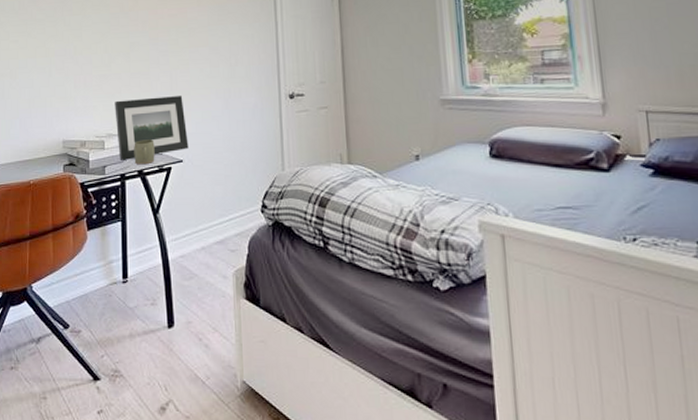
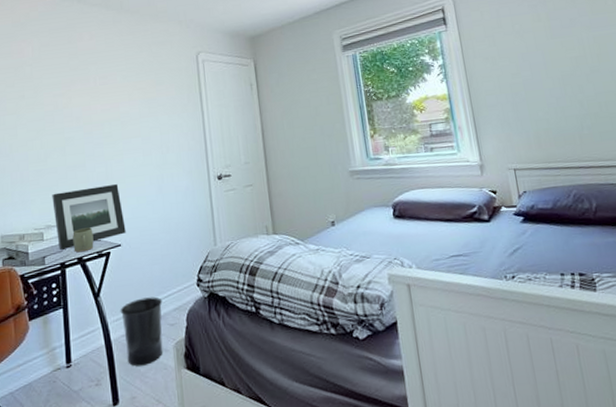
waste bin: none [179,219,224,290] -> present [120,296,163,366]

